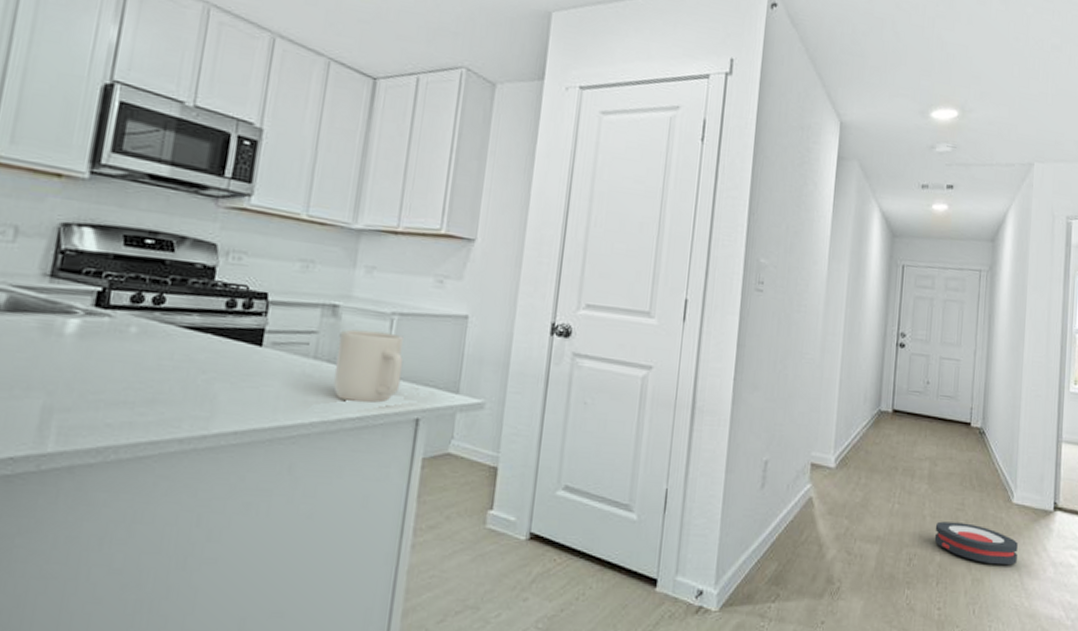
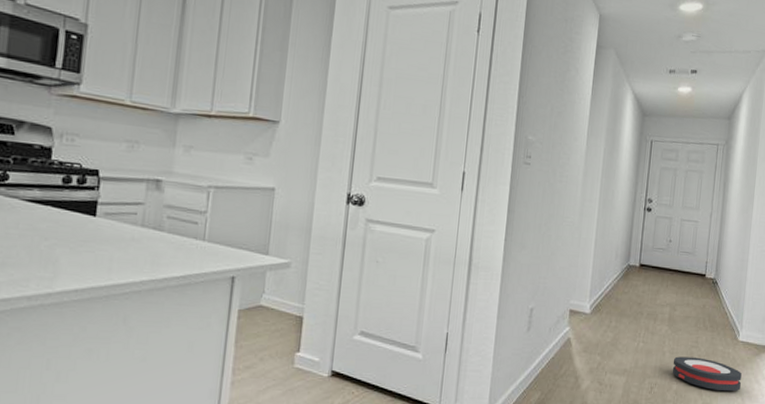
mug: present [333,329,404,404] -> none [159,201,220,264]

